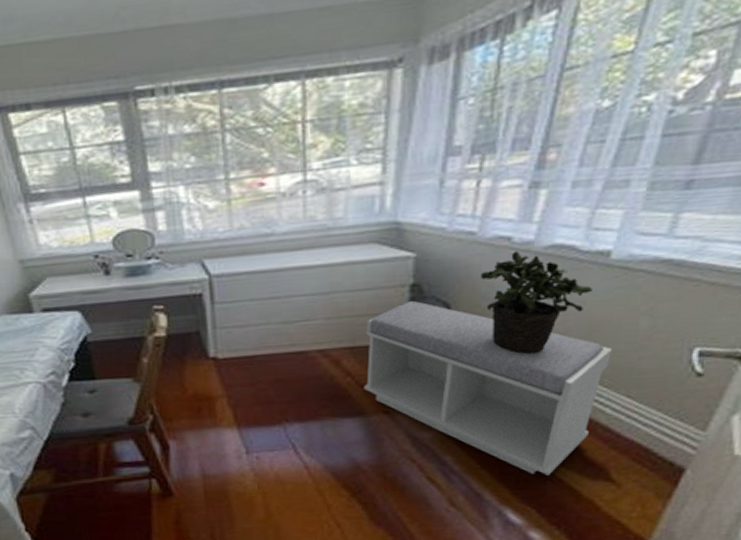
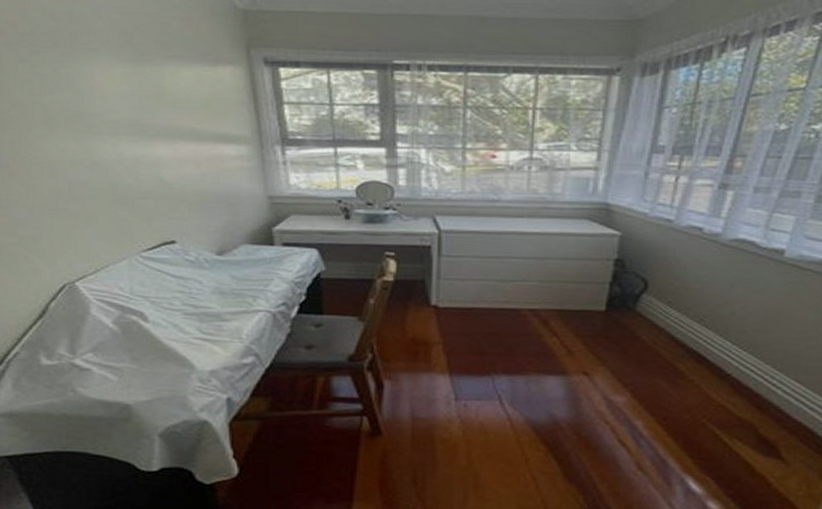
bench: present [364,301,613,475] -> none [567,274,785,448]
potted plant: present [481,250,592,354] -> none [676,240,768,333]

